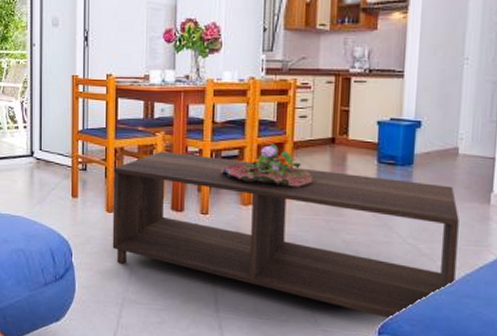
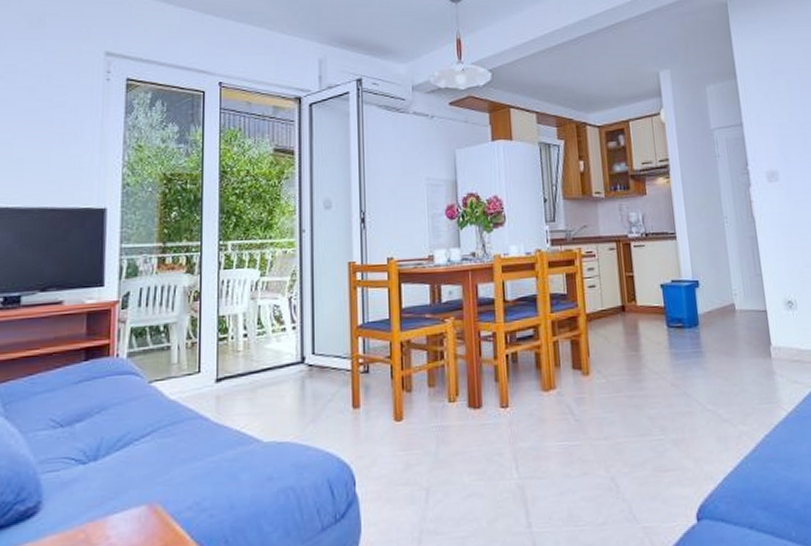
coffee table: present [112,151,459,320] -> none [400,339,757,501]
potted flower: present [220,144,313,187] -> none [516,318,610,364]

